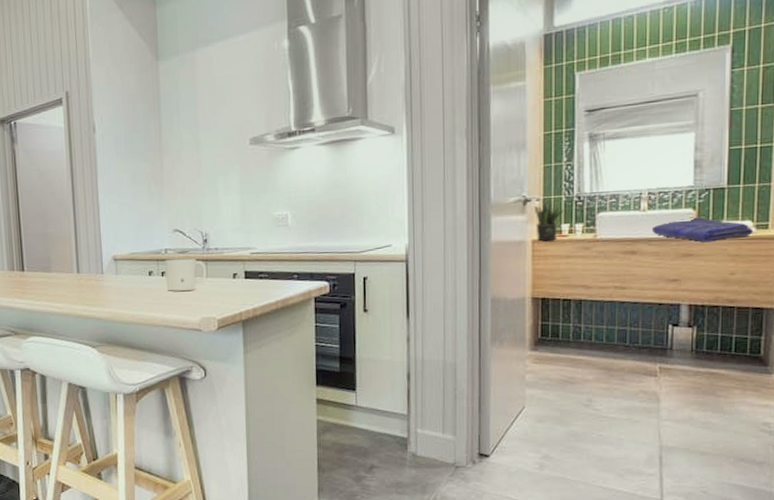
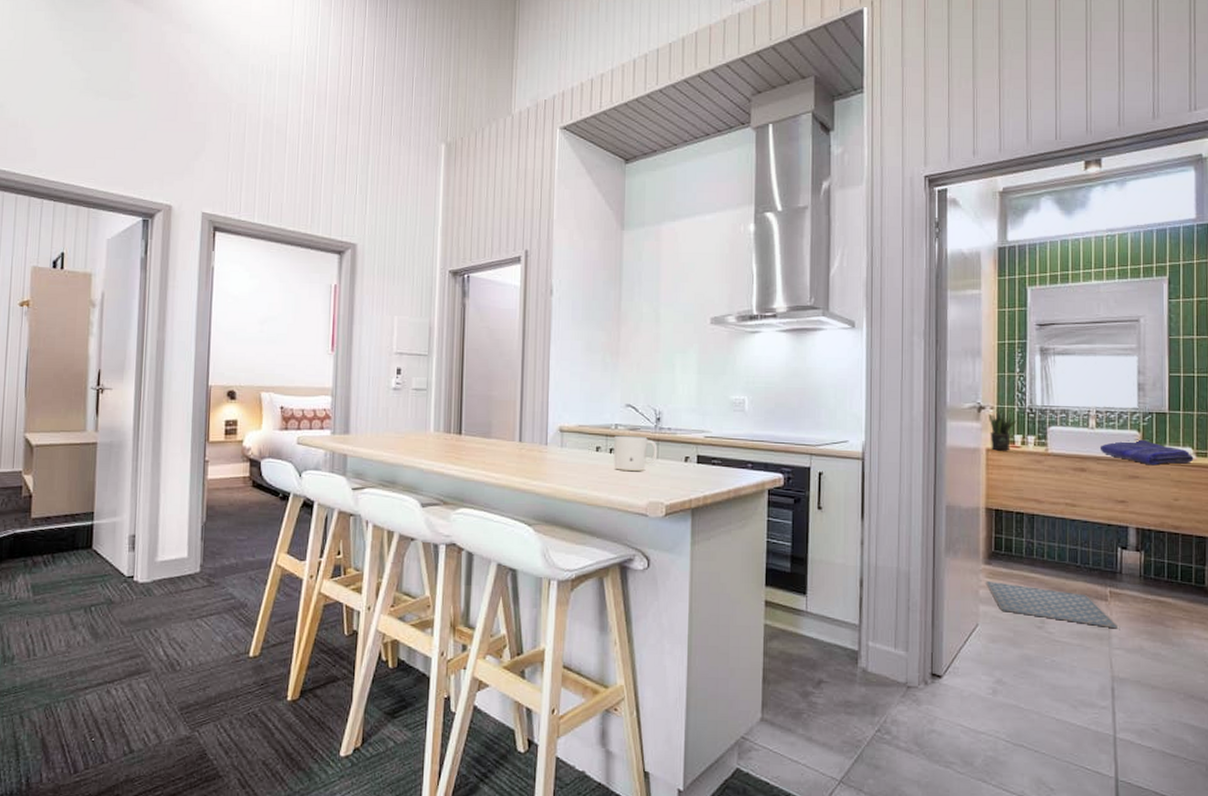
bath mat: none [532,366,670,402] -> present [986,581,1120,629]

